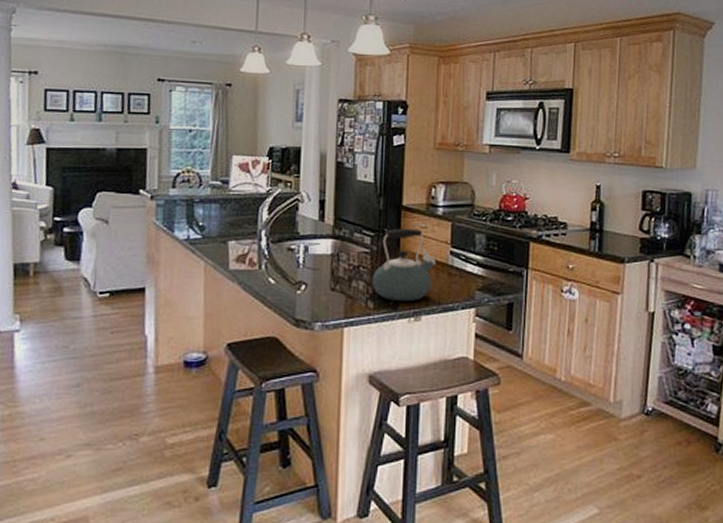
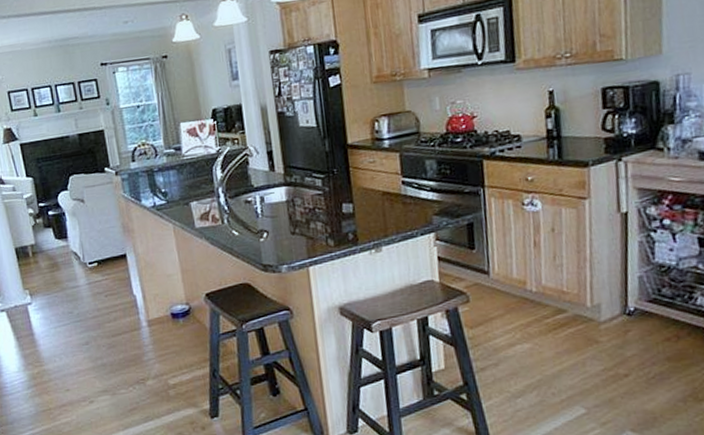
kettle: present [372,228,436,302] -> none [329,164,389,236]

